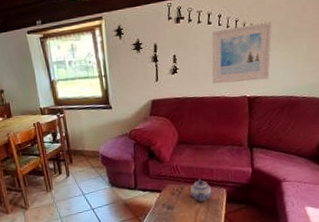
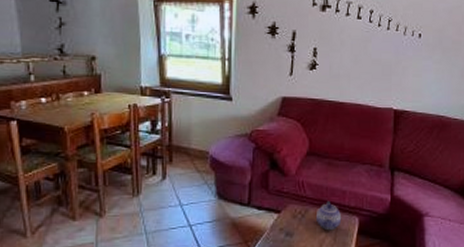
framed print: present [211,21,273,84] -> none [355,27,429,92]

